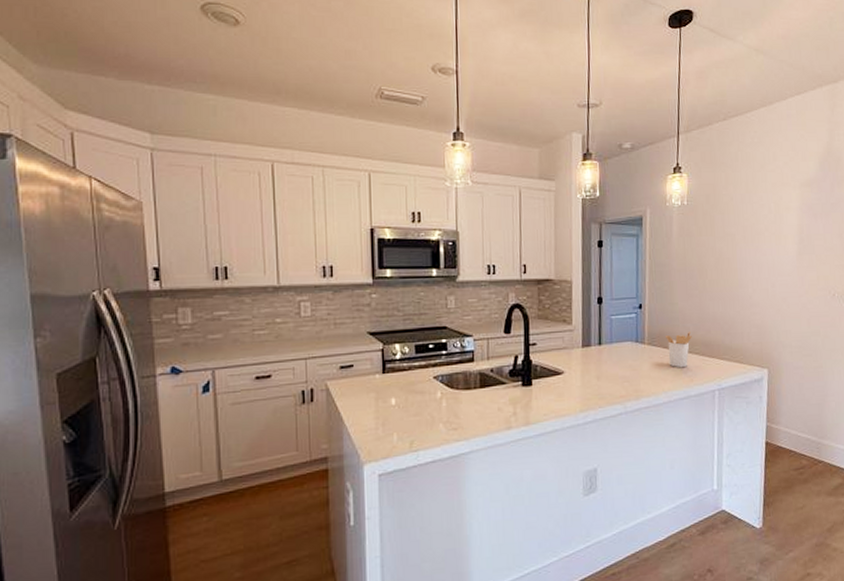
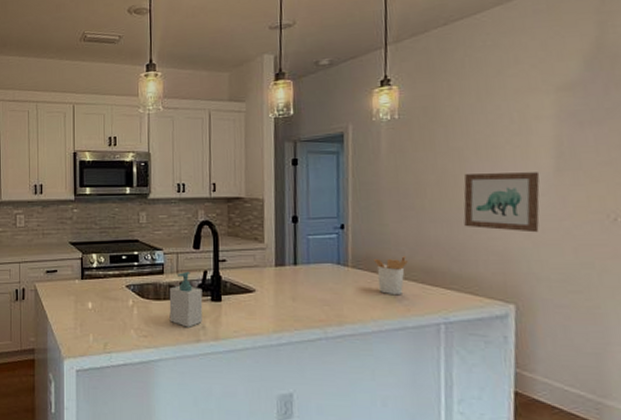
soap bottle: none [479,357,514,415] -> present [169,271,203,327]
wall art: none [734,256,788,308] -> present [463,172,540,233]

